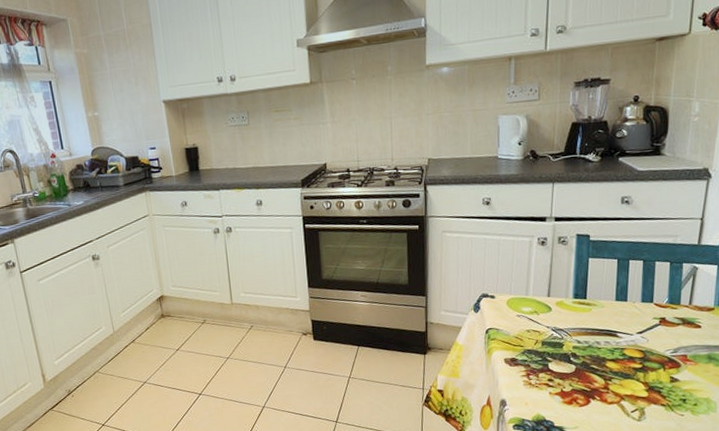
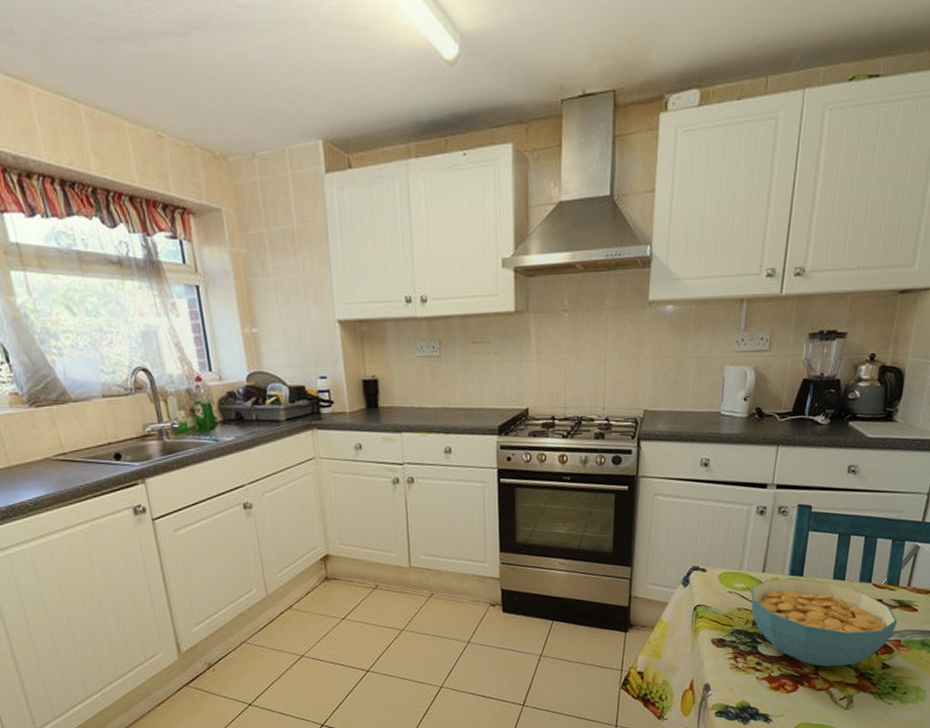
cereal bowl: none [538,301,683,382] -> present [751,578,898,667]

